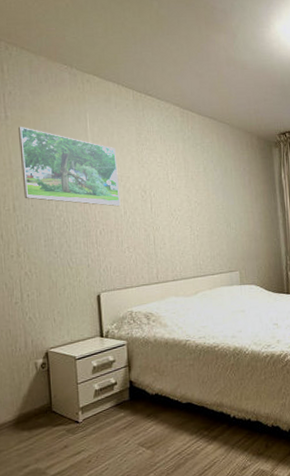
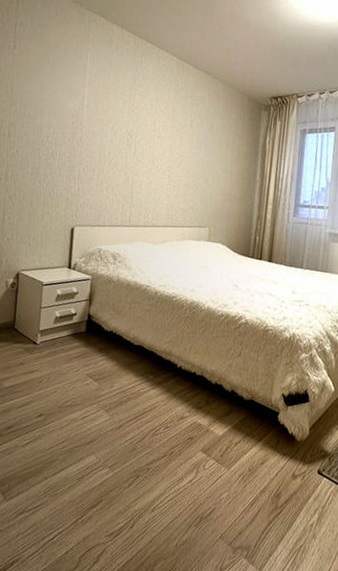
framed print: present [17,126,121,207] -> none [20,56,110,147]

